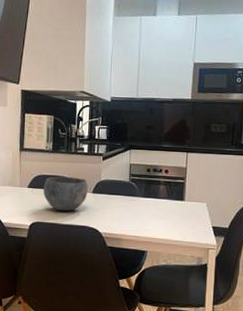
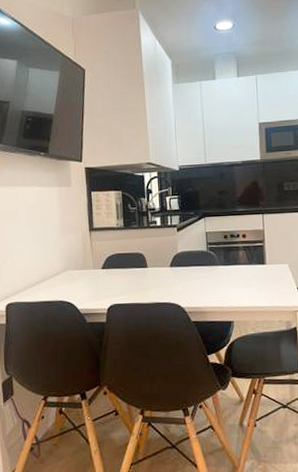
bowl: present [43,176,88,212] -> none [118,252,165,290]

